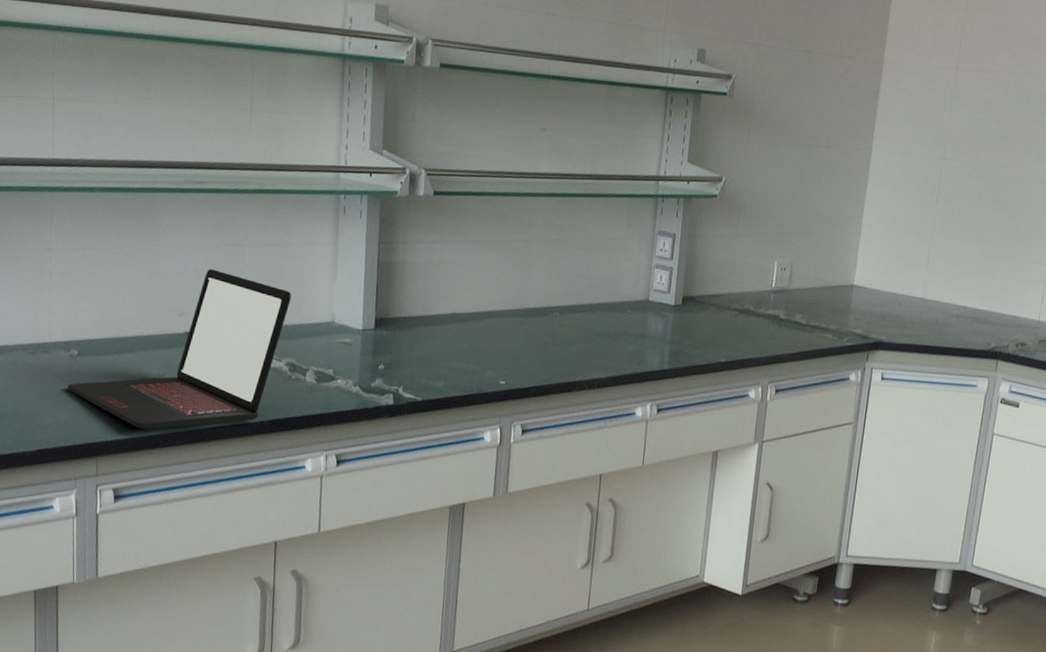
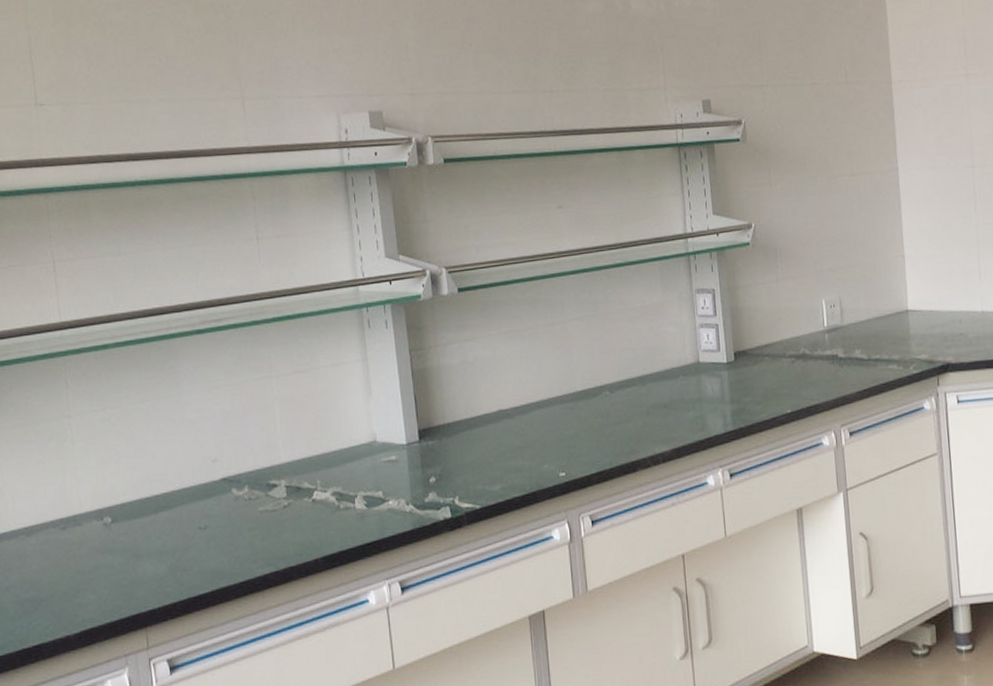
laptop: present [68,269,291,430] -> none [105,407,327,590]

